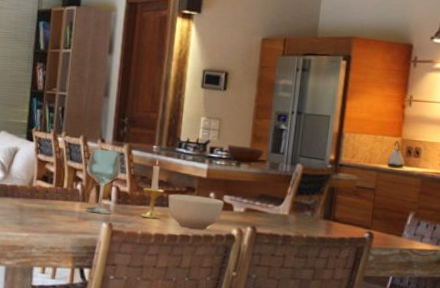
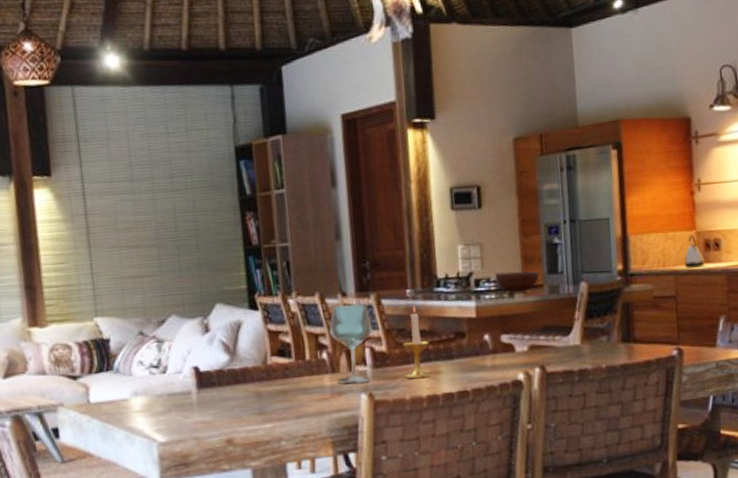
bowl: present [168,193,225,230] -> none [435,340,503,382]

